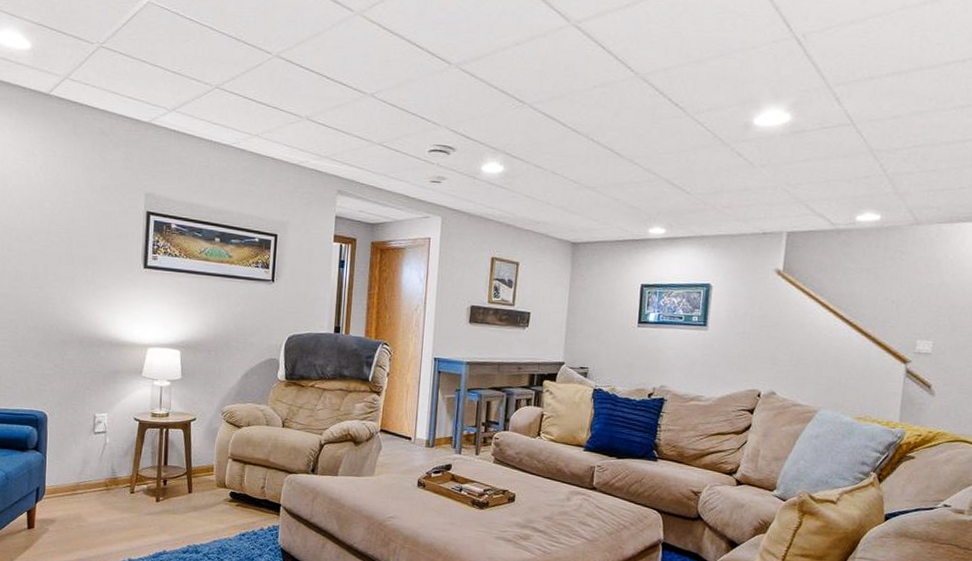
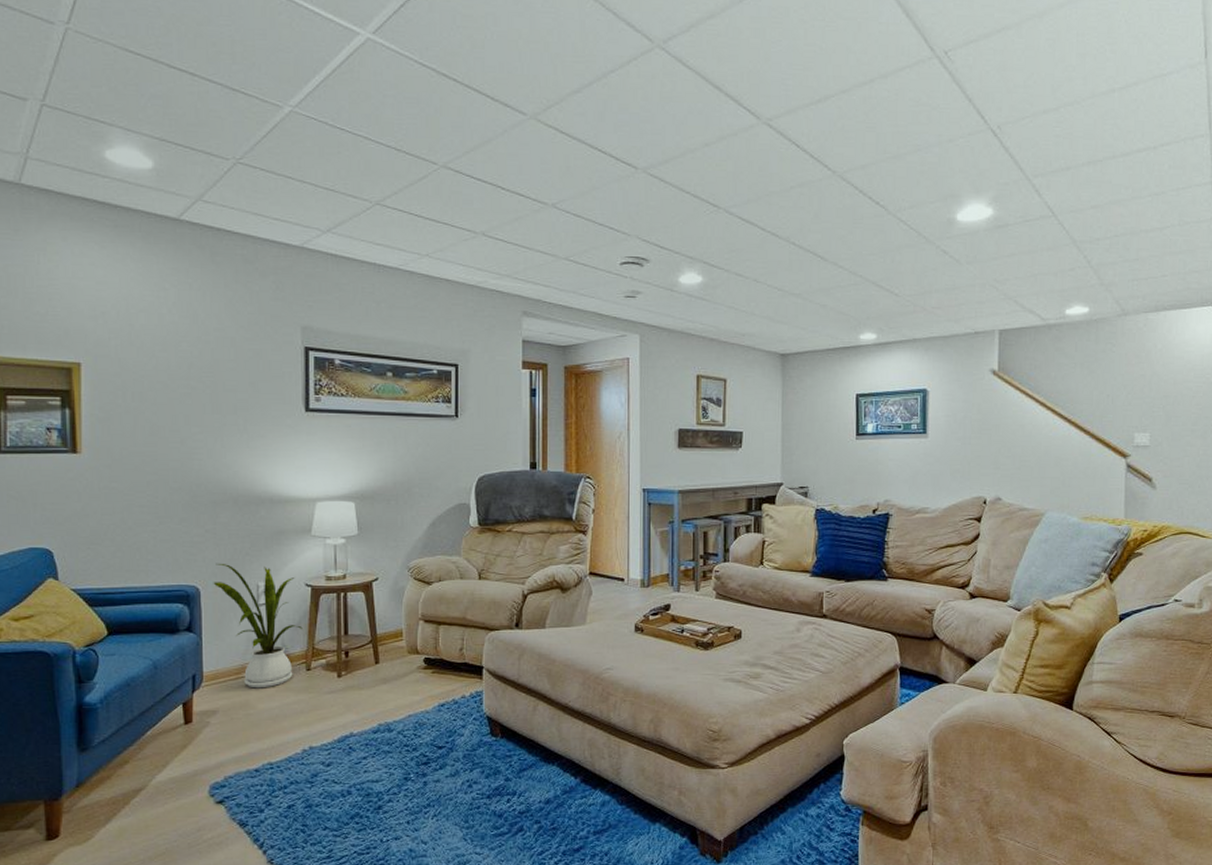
house plant: none [58,393,130,505] -> present [213,563,303,688]

